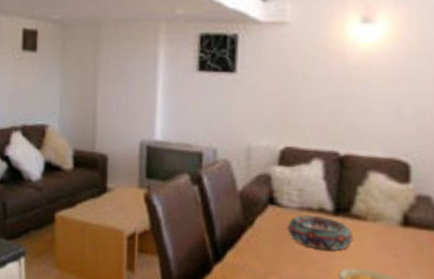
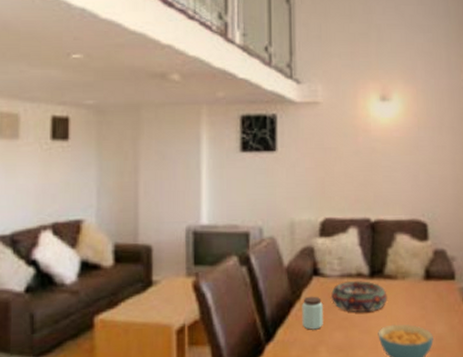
peanut butter: none [253,224,278,259] -> present [302,296,323,330]

